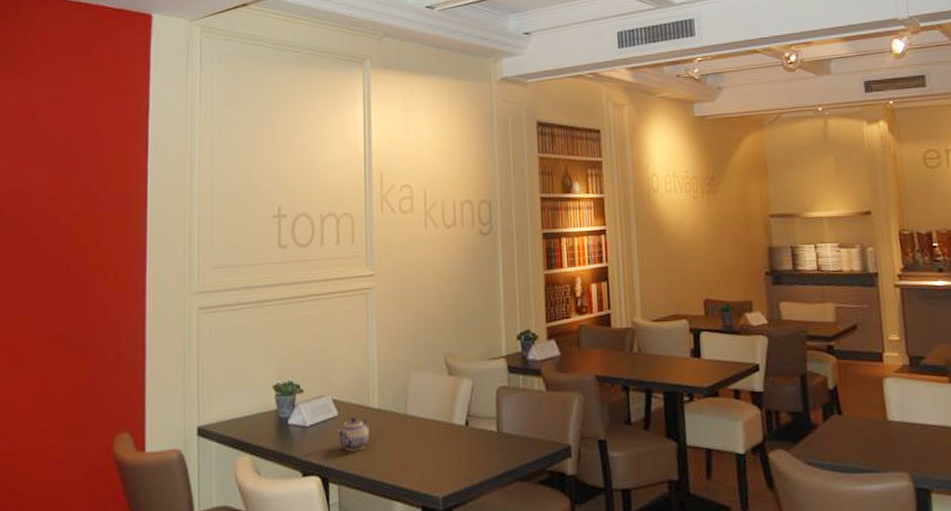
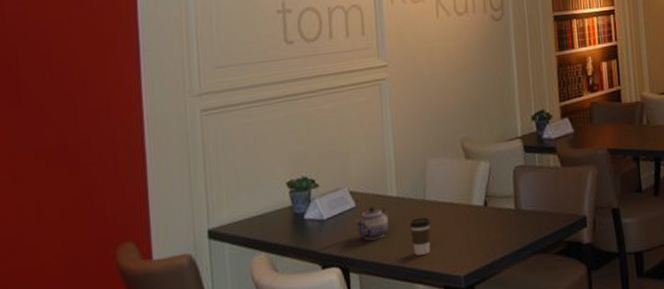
coffee cup: none [390,432,411,471] -> present [410,217,431,256]

